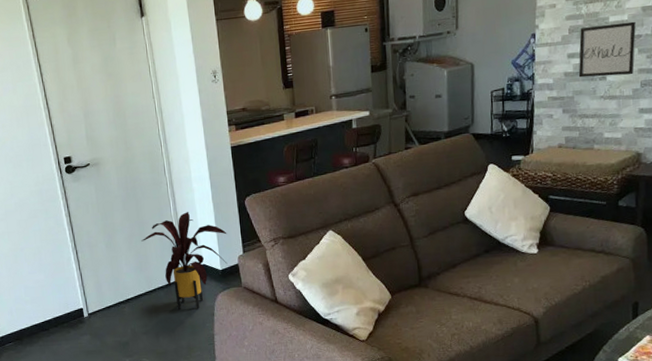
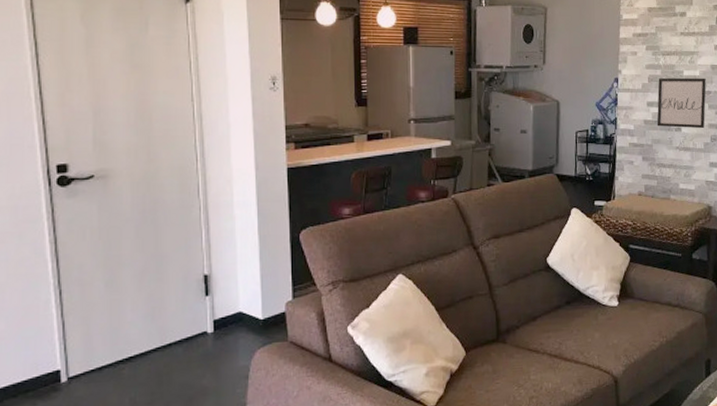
house plant: present [141,212,228,309] -> none [157,245,274,371]

